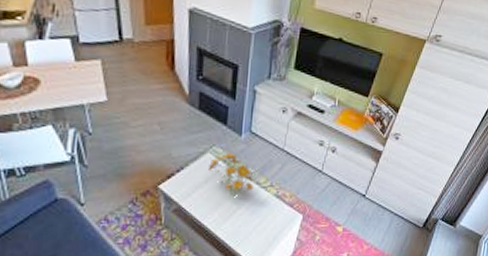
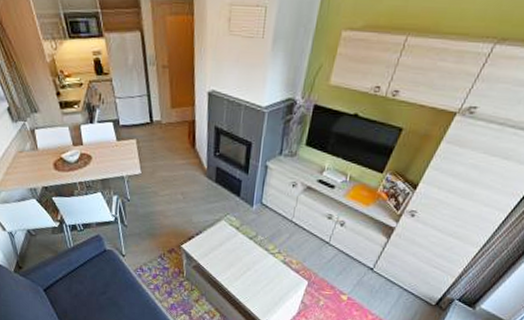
flower arrangement: present [208,152,254,196] -> none [223,221,263,259]

